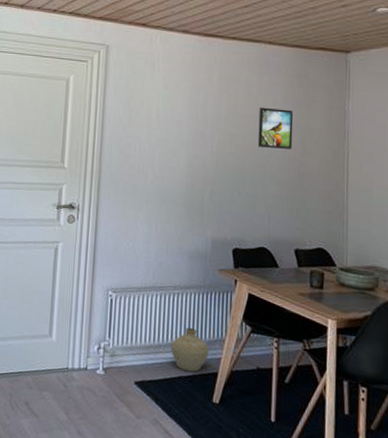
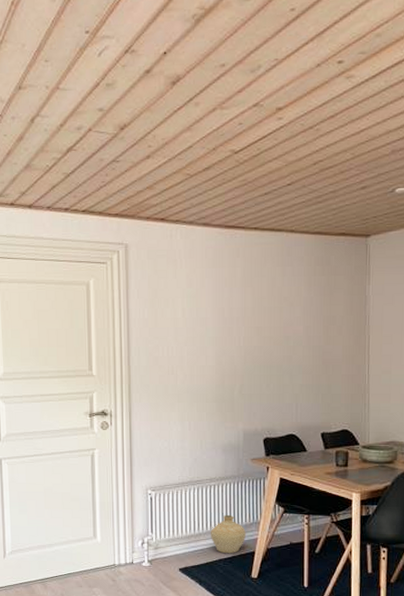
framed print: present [257,107,294,149] -> none [283,298,317,338]

